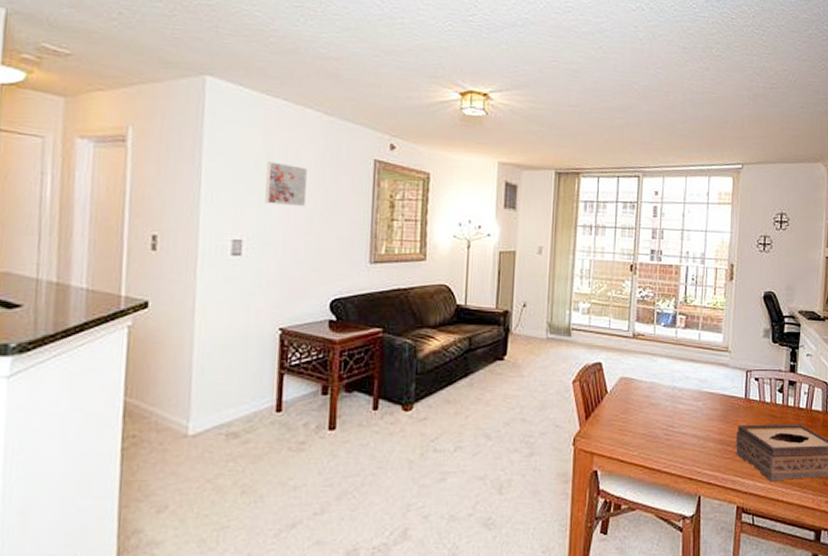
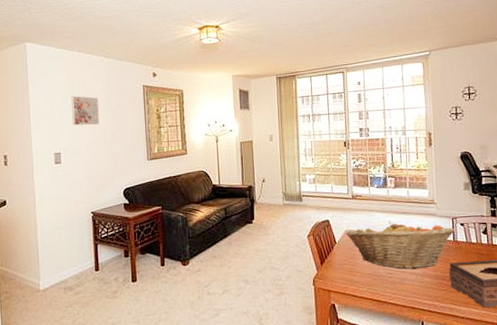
fruit basket: none [619,369,749,431] -> present [345,221,455,269]

